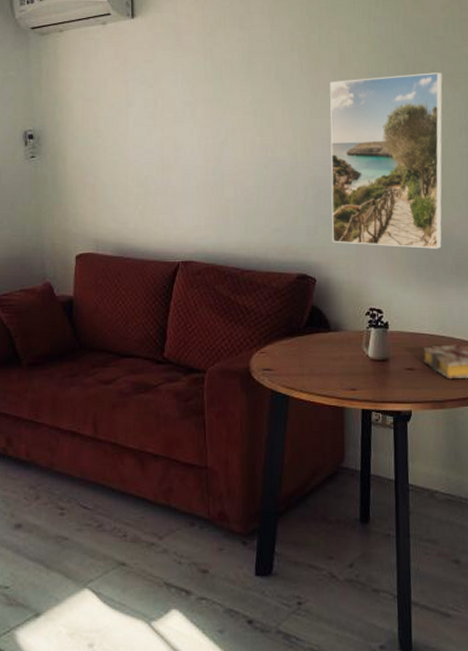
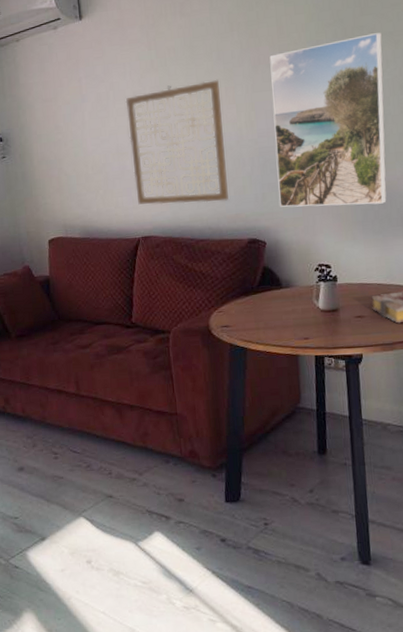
wall art: none [175,99,279,230] -> present [125,79,229,205]

